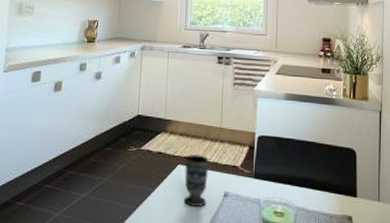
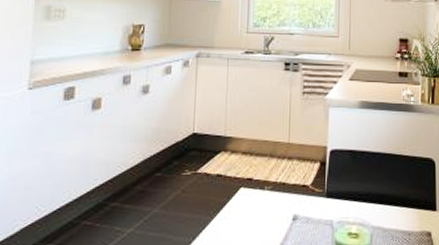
cup: present [183,154,209,206] -> none [247,175,276,234]

